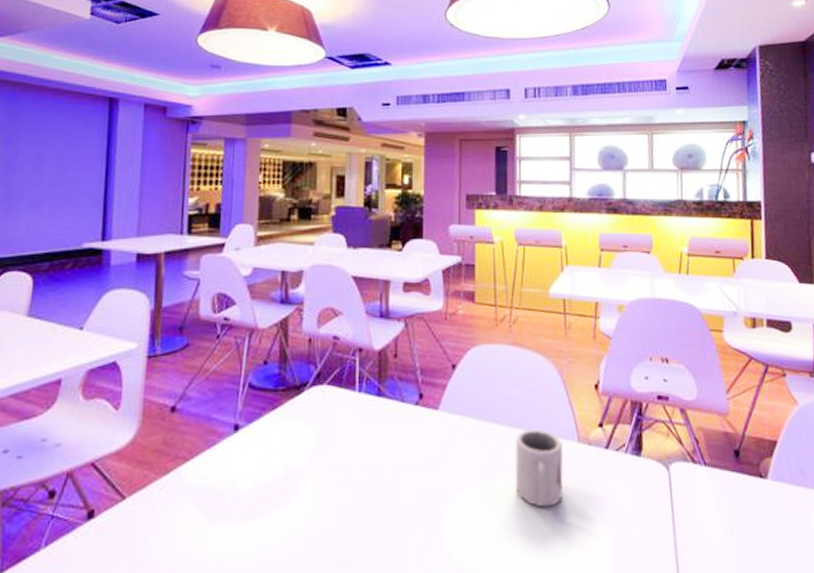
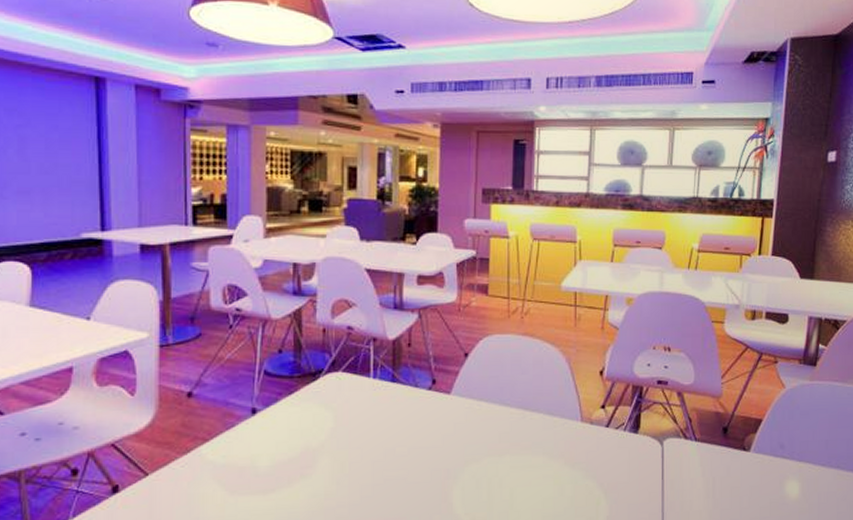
cup: present [515,429,563,508] -> none [521,410,566,478]

